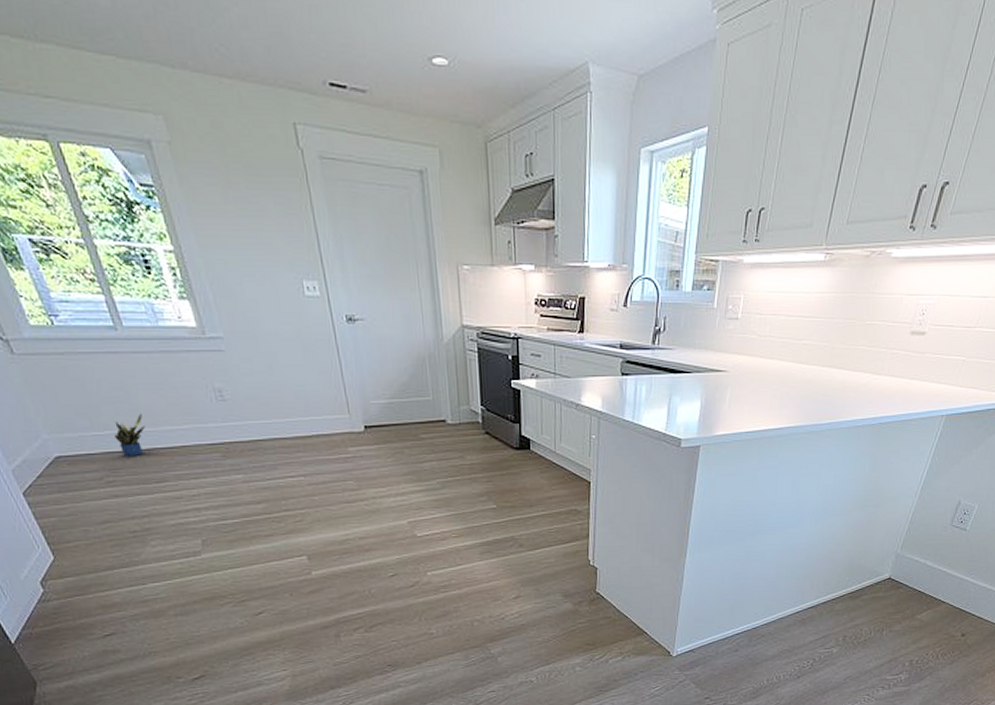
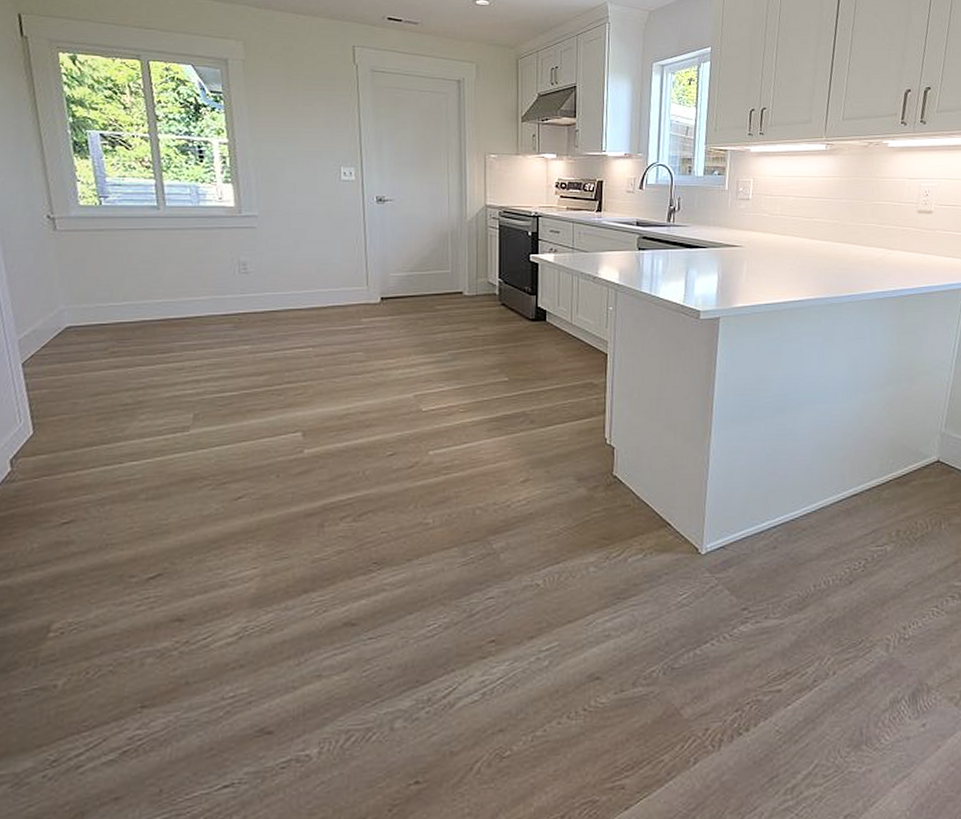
potted plant: present [114,413,146,456] -> none [131,285,164,326]

